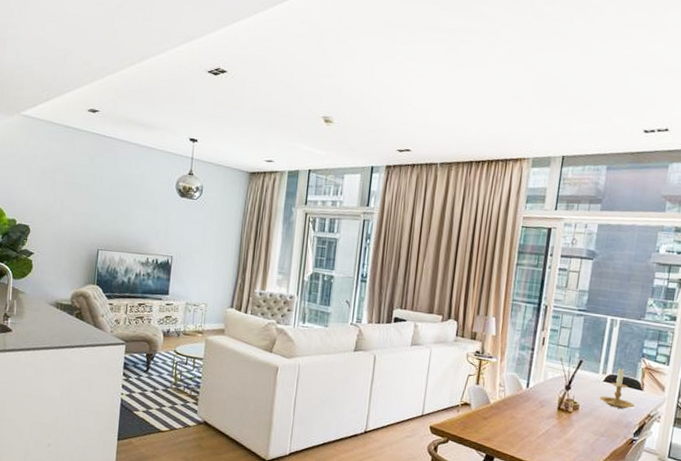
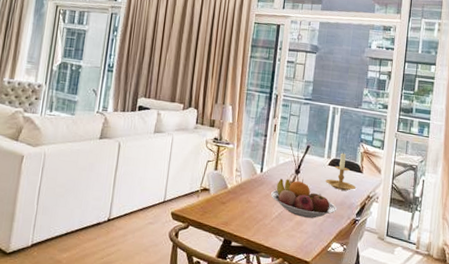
fruit bowl: none [537,394,611,437] -> present [271,178,337,218]

